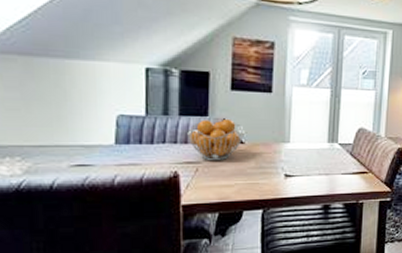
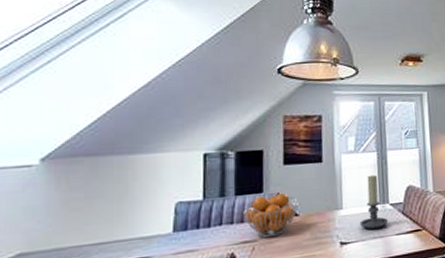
candle holder: none [306,112,335,167] -> present [360,174,388,230]

